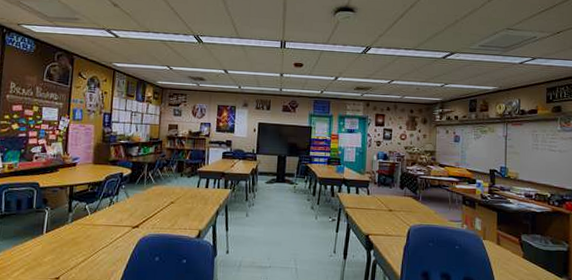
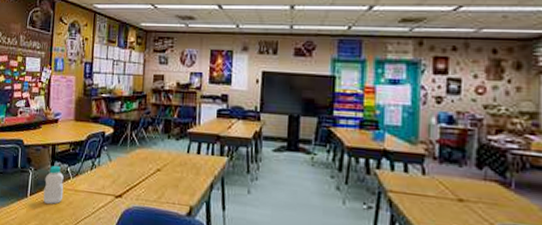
bottle: none [60,204,82,240] -> present [43,165,64,205]

